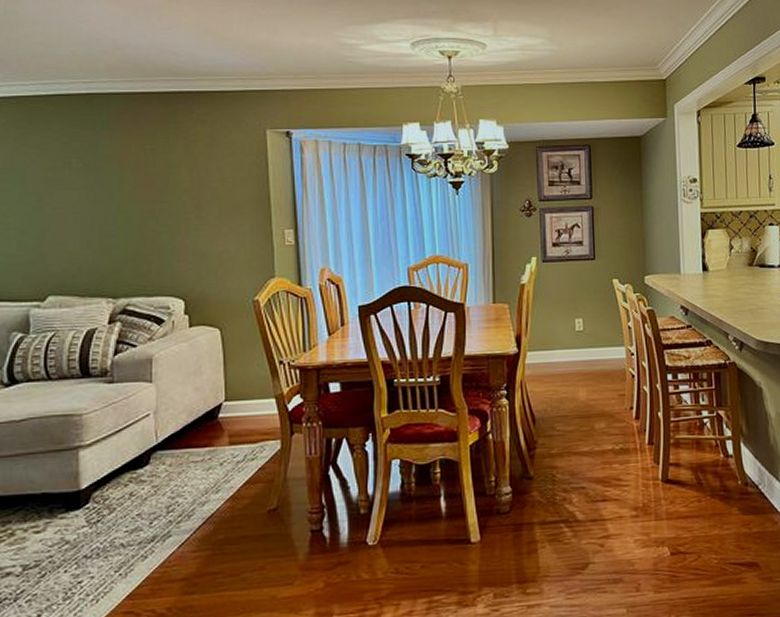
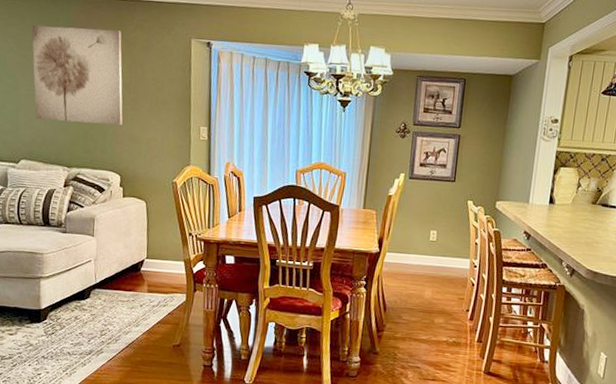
wall art: none [60,128,184,243] -> present [32,25,123,126]

